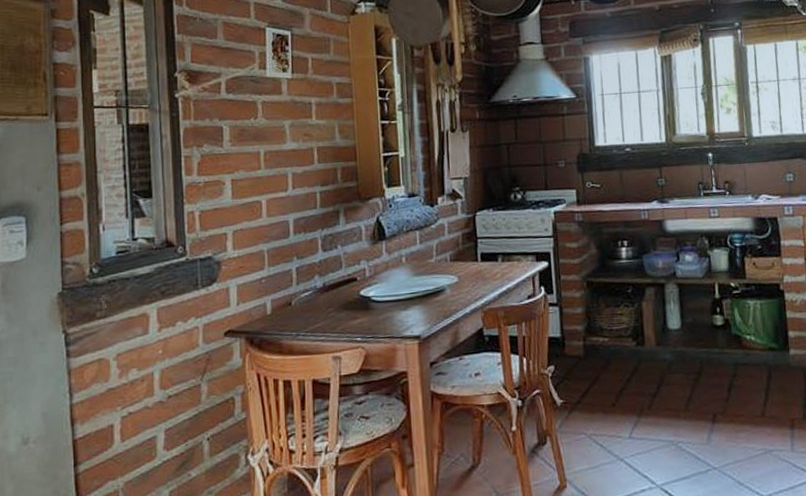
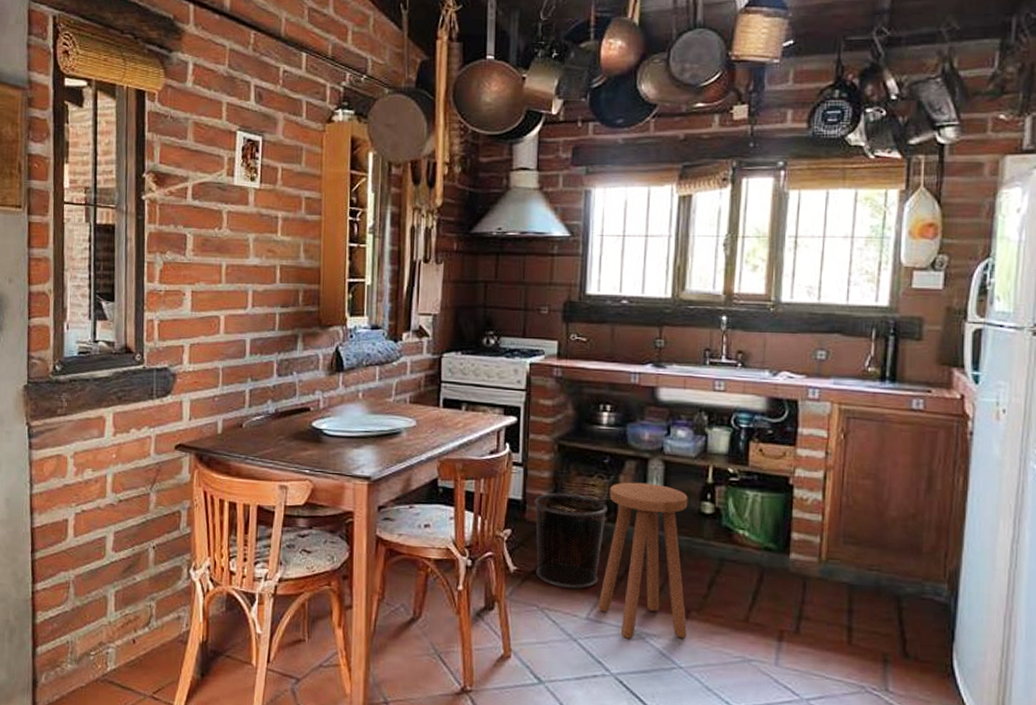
waste bin: none [571,324,636,413] -> present [533,493,608,589]
stool: none [635,305,716,450] -> present [598,482,688,639]

